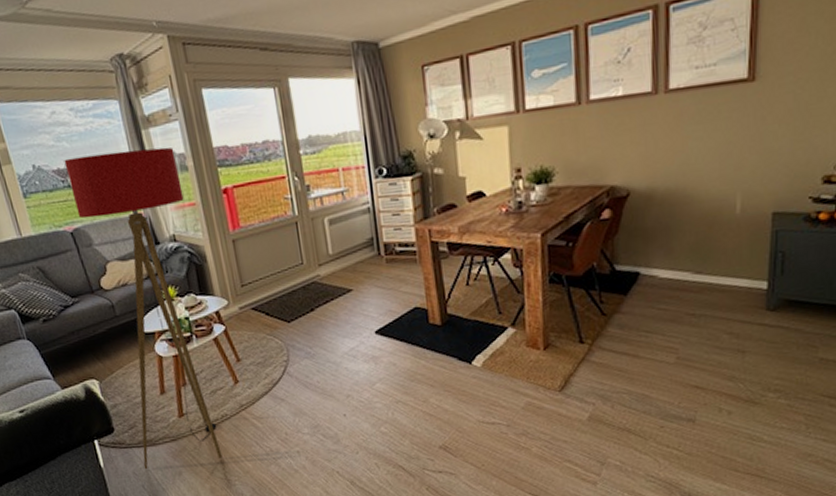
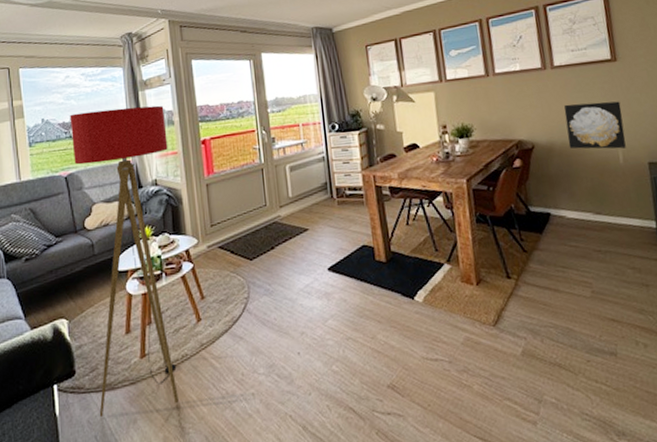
wall art: none [673,135,750,197] -> present [564,101,626,149]

